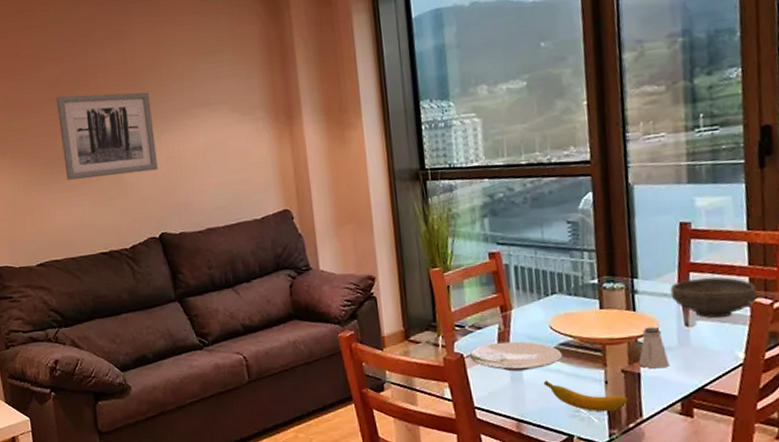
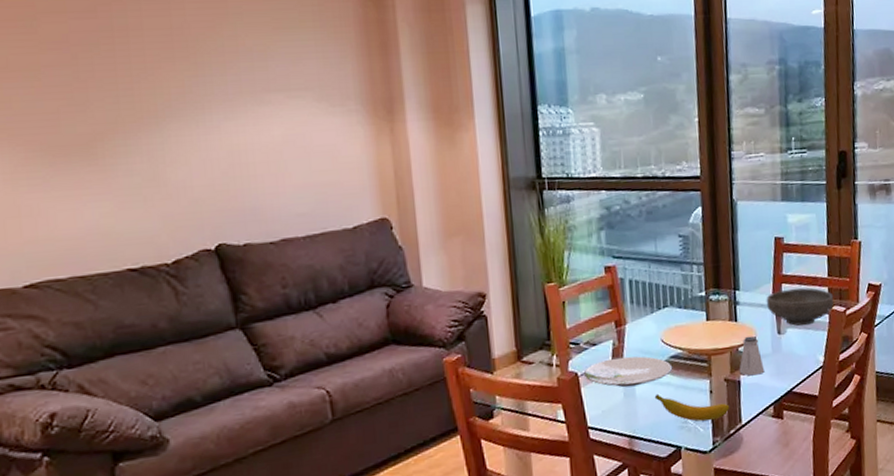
wall art: present [56,92,158,180] -> none [62,62,215,174]

